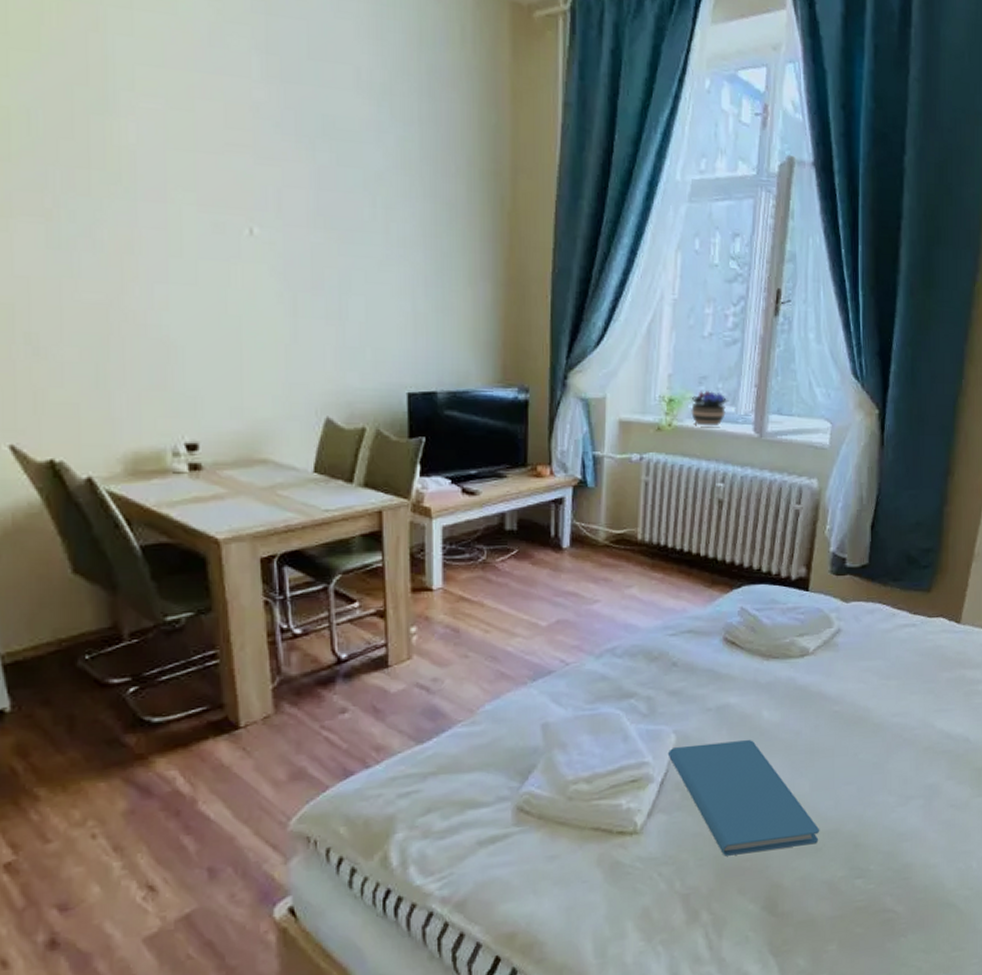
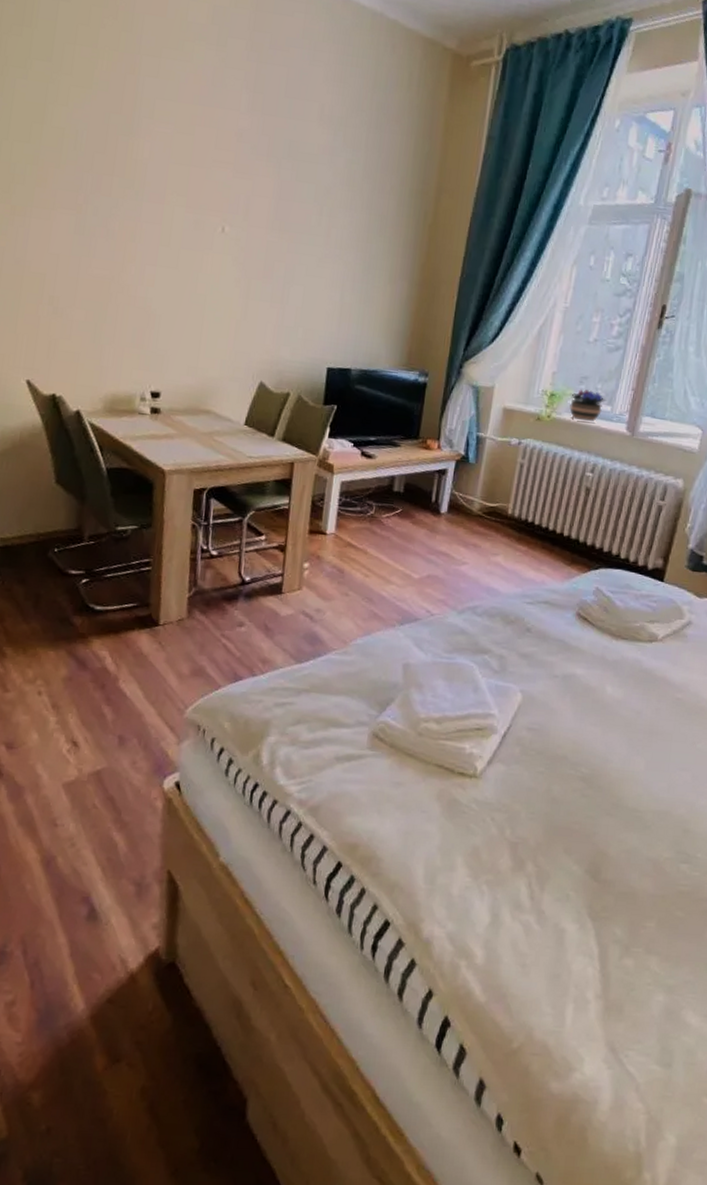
book: present [669,740,820,856] -> none [513,705,651,821]

